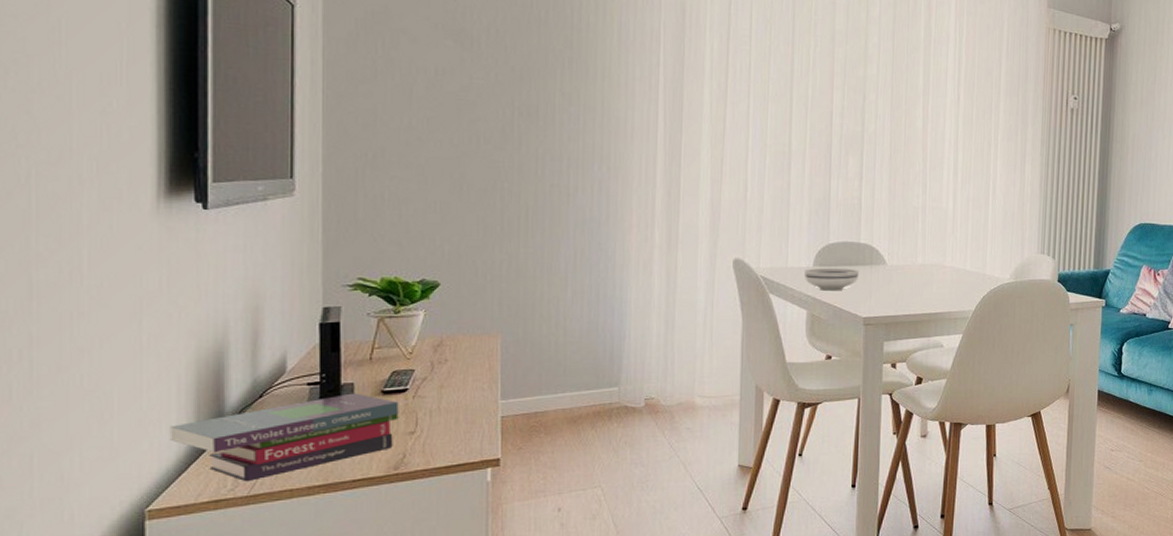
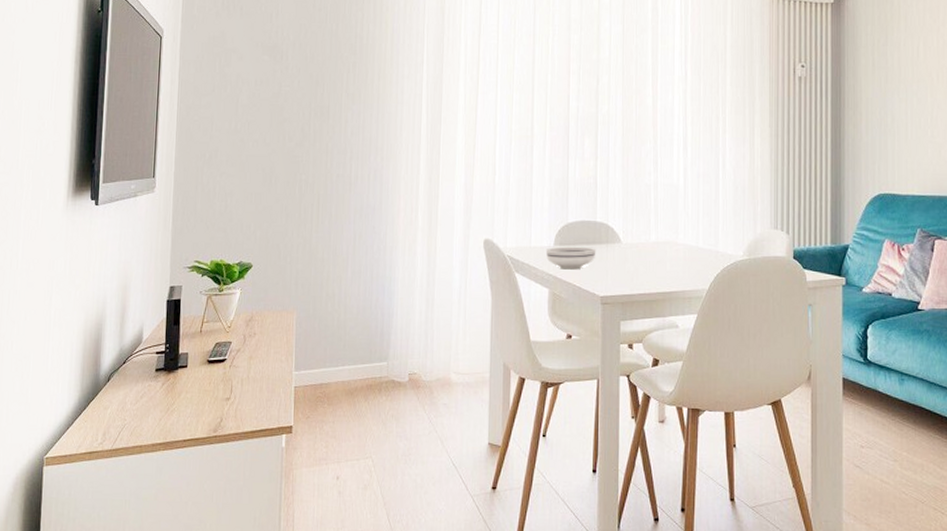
books: present [169,393,399,481] -> none [63,361,219,436]

